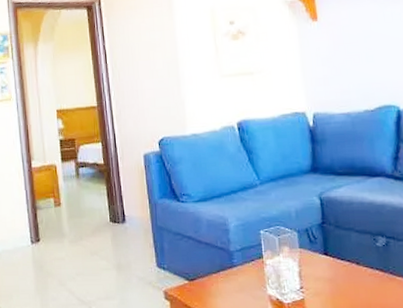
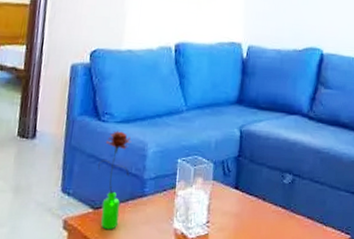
flower: none [185,209,216,299] -> present [98,131,132,230]

